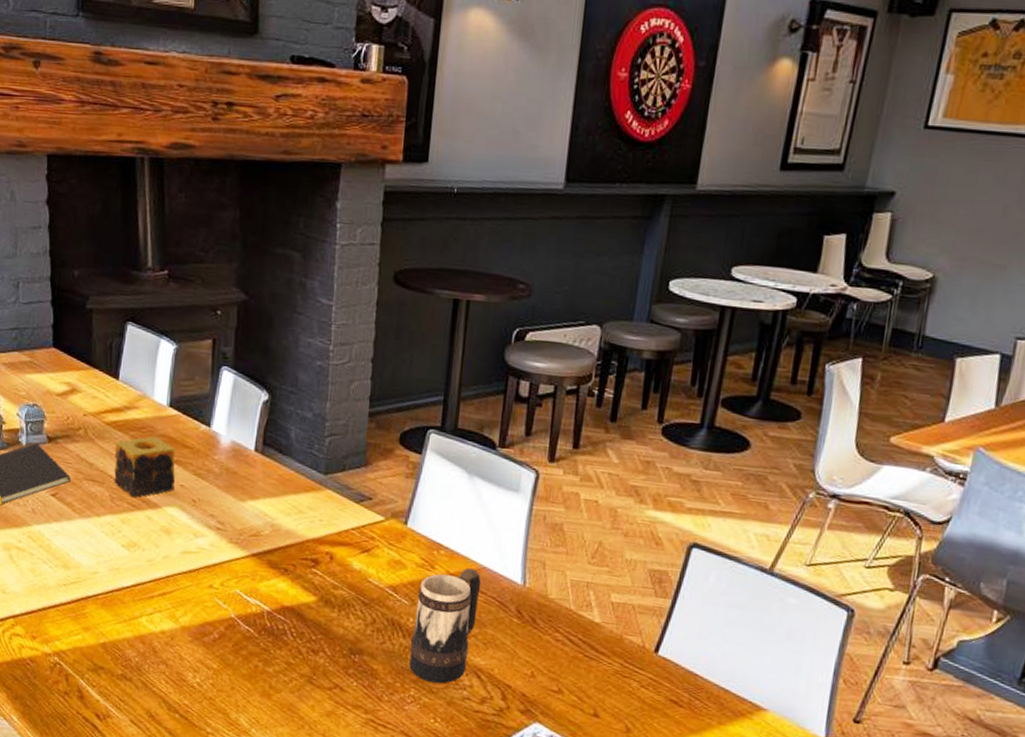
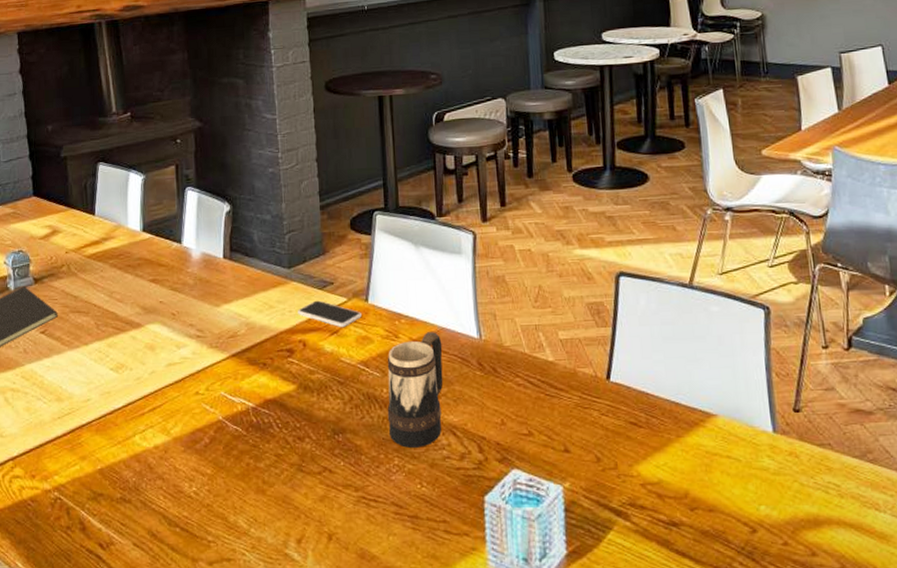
candle: present [114,436,175,497] -> none [96,260,154,321]
smartphone: none [329,513,398,547] -> present [298,300,362,327]

